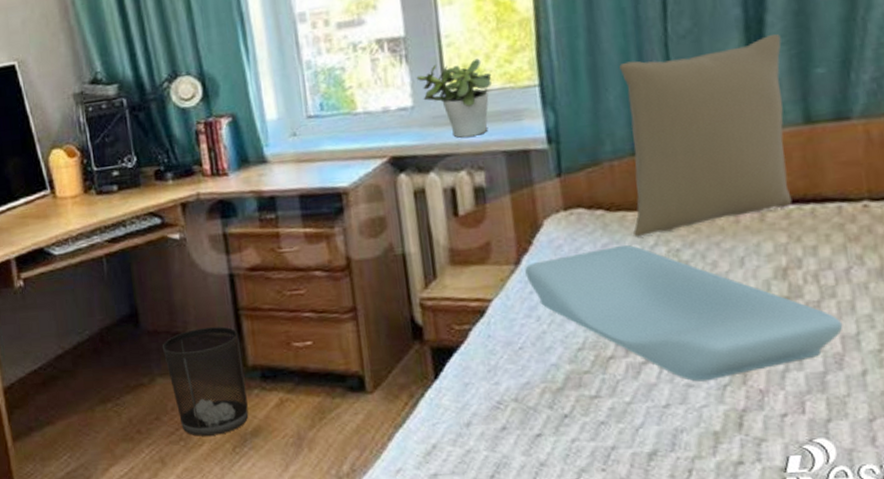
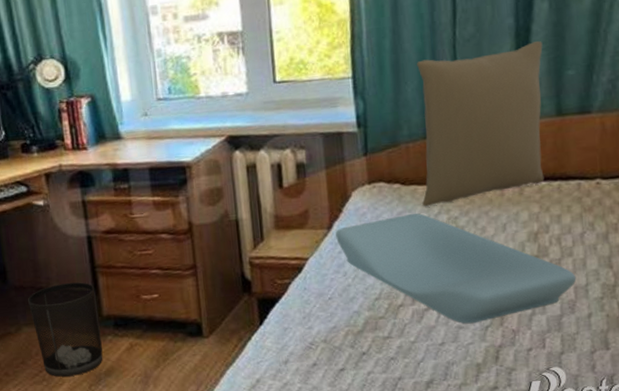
potted plant: present [416,58,492,138] -> none [251,52,314,121]

